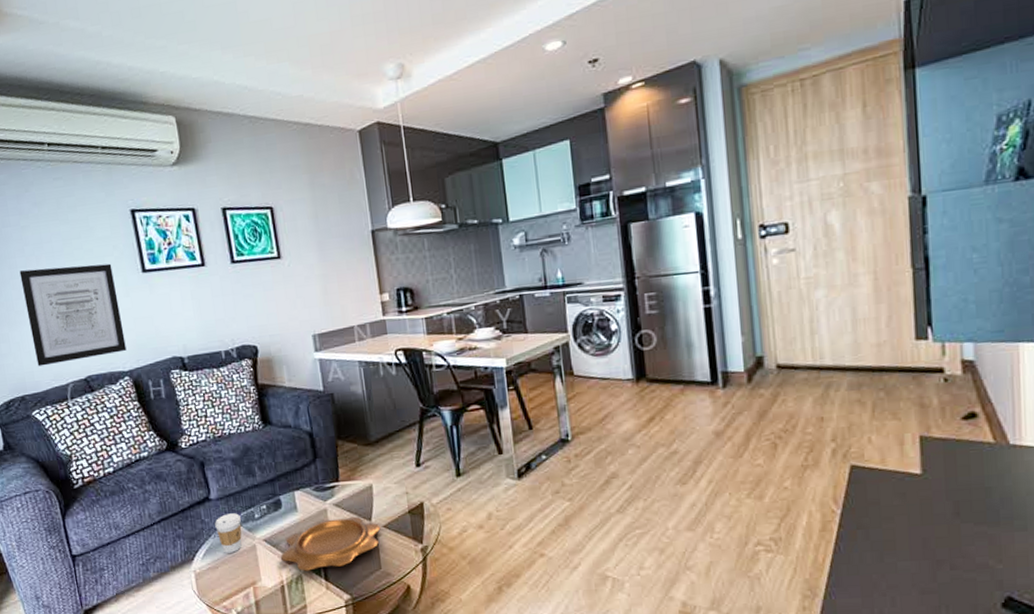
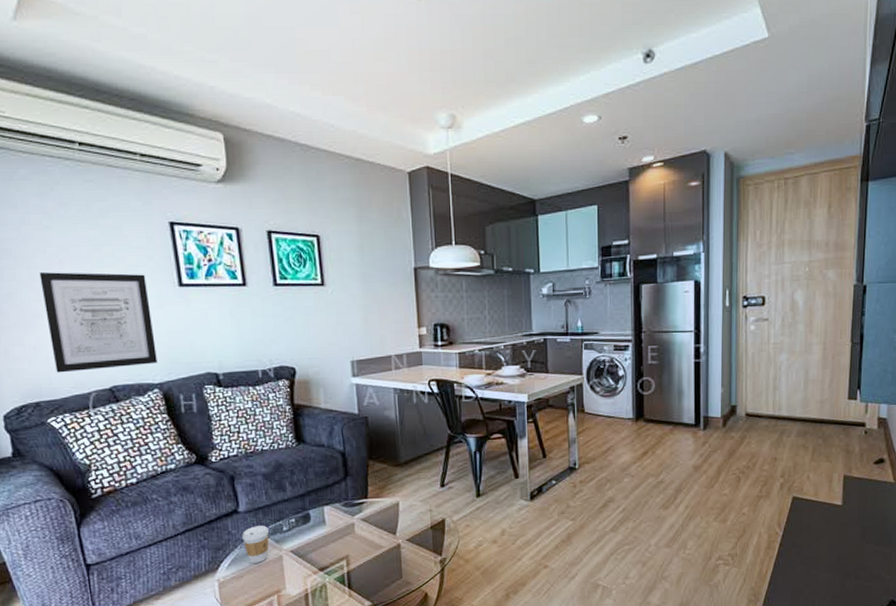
decorative bowl: present [280,516,381,571] -> none [306,530,404,580]

